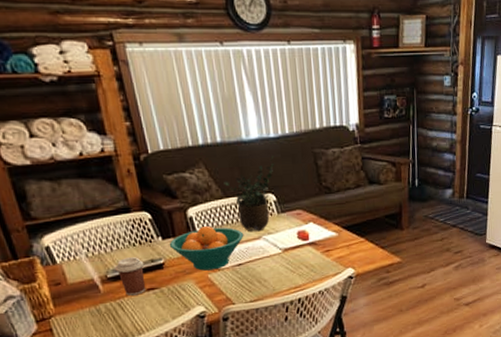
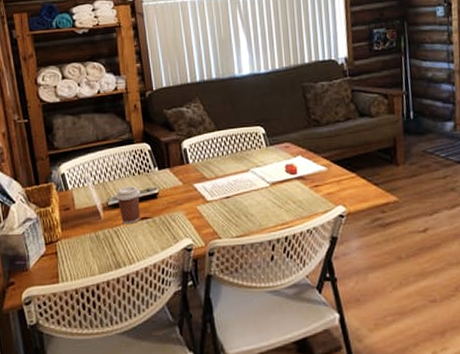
fruit bowl: present [169,225,244,271] -> none [164,157,233,202]
potted plant: present [223,155,275,232] -> none [216,89,265,165]

